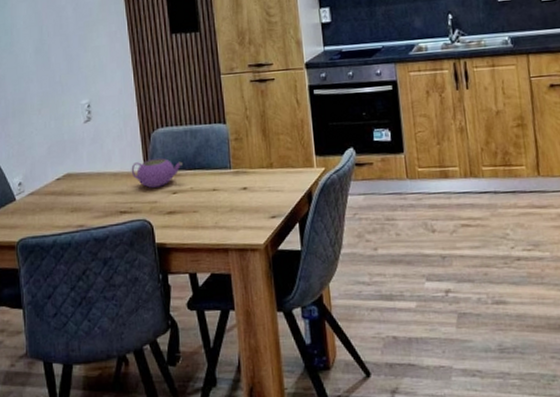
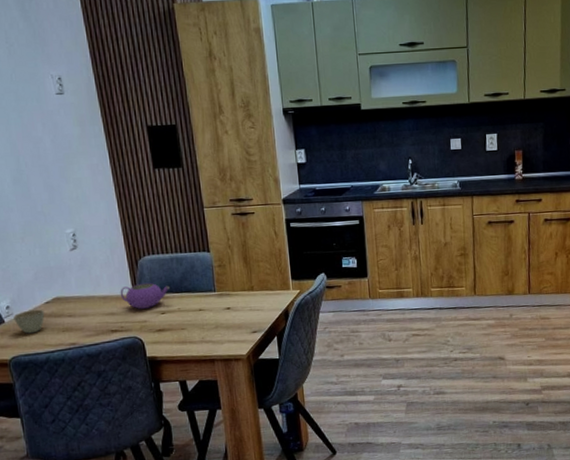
cup: none [24,186,55,214] -> present [13,309,45,334]

